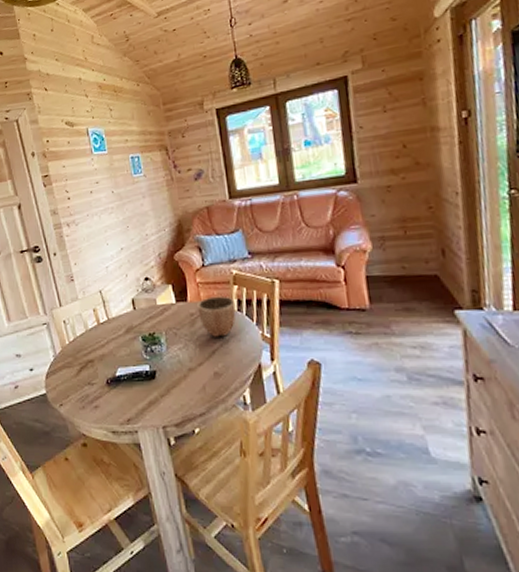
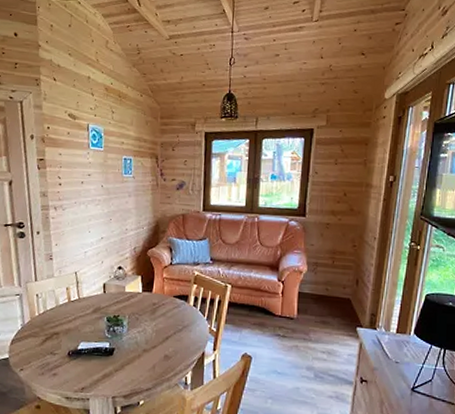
decorative bowl: present [197,295,236,337] -> none [160,291,192,326]

